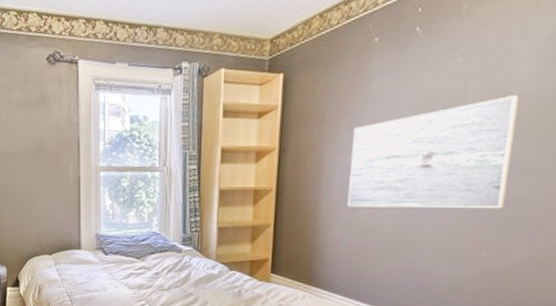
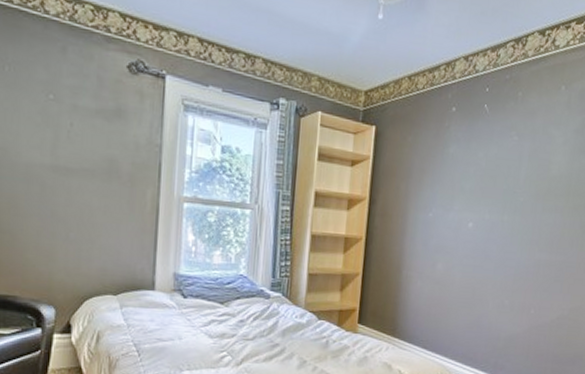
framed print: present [347,95,520,209] -> none [427,175,557,272]

